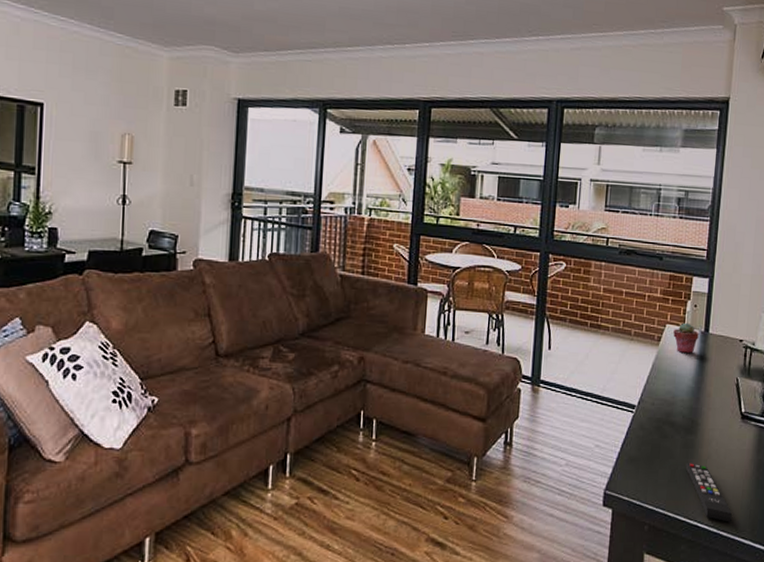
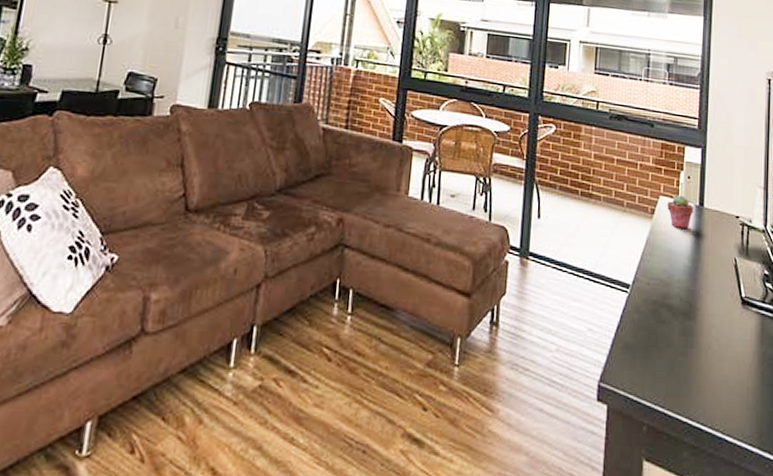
remote control: present [685,463,732,522] -> none [685,353,737,425]

